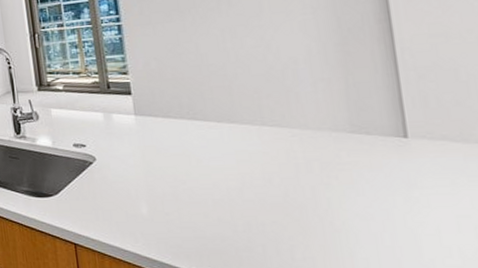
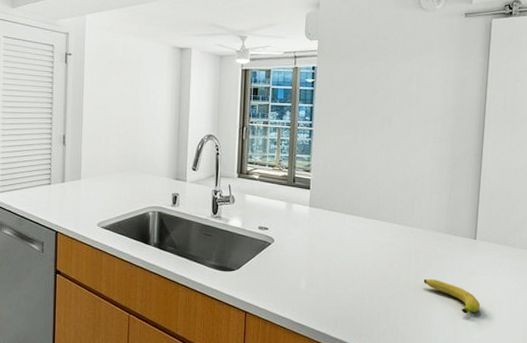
fruit: none [326,195,439,244] -> present [423,278,481,314]

